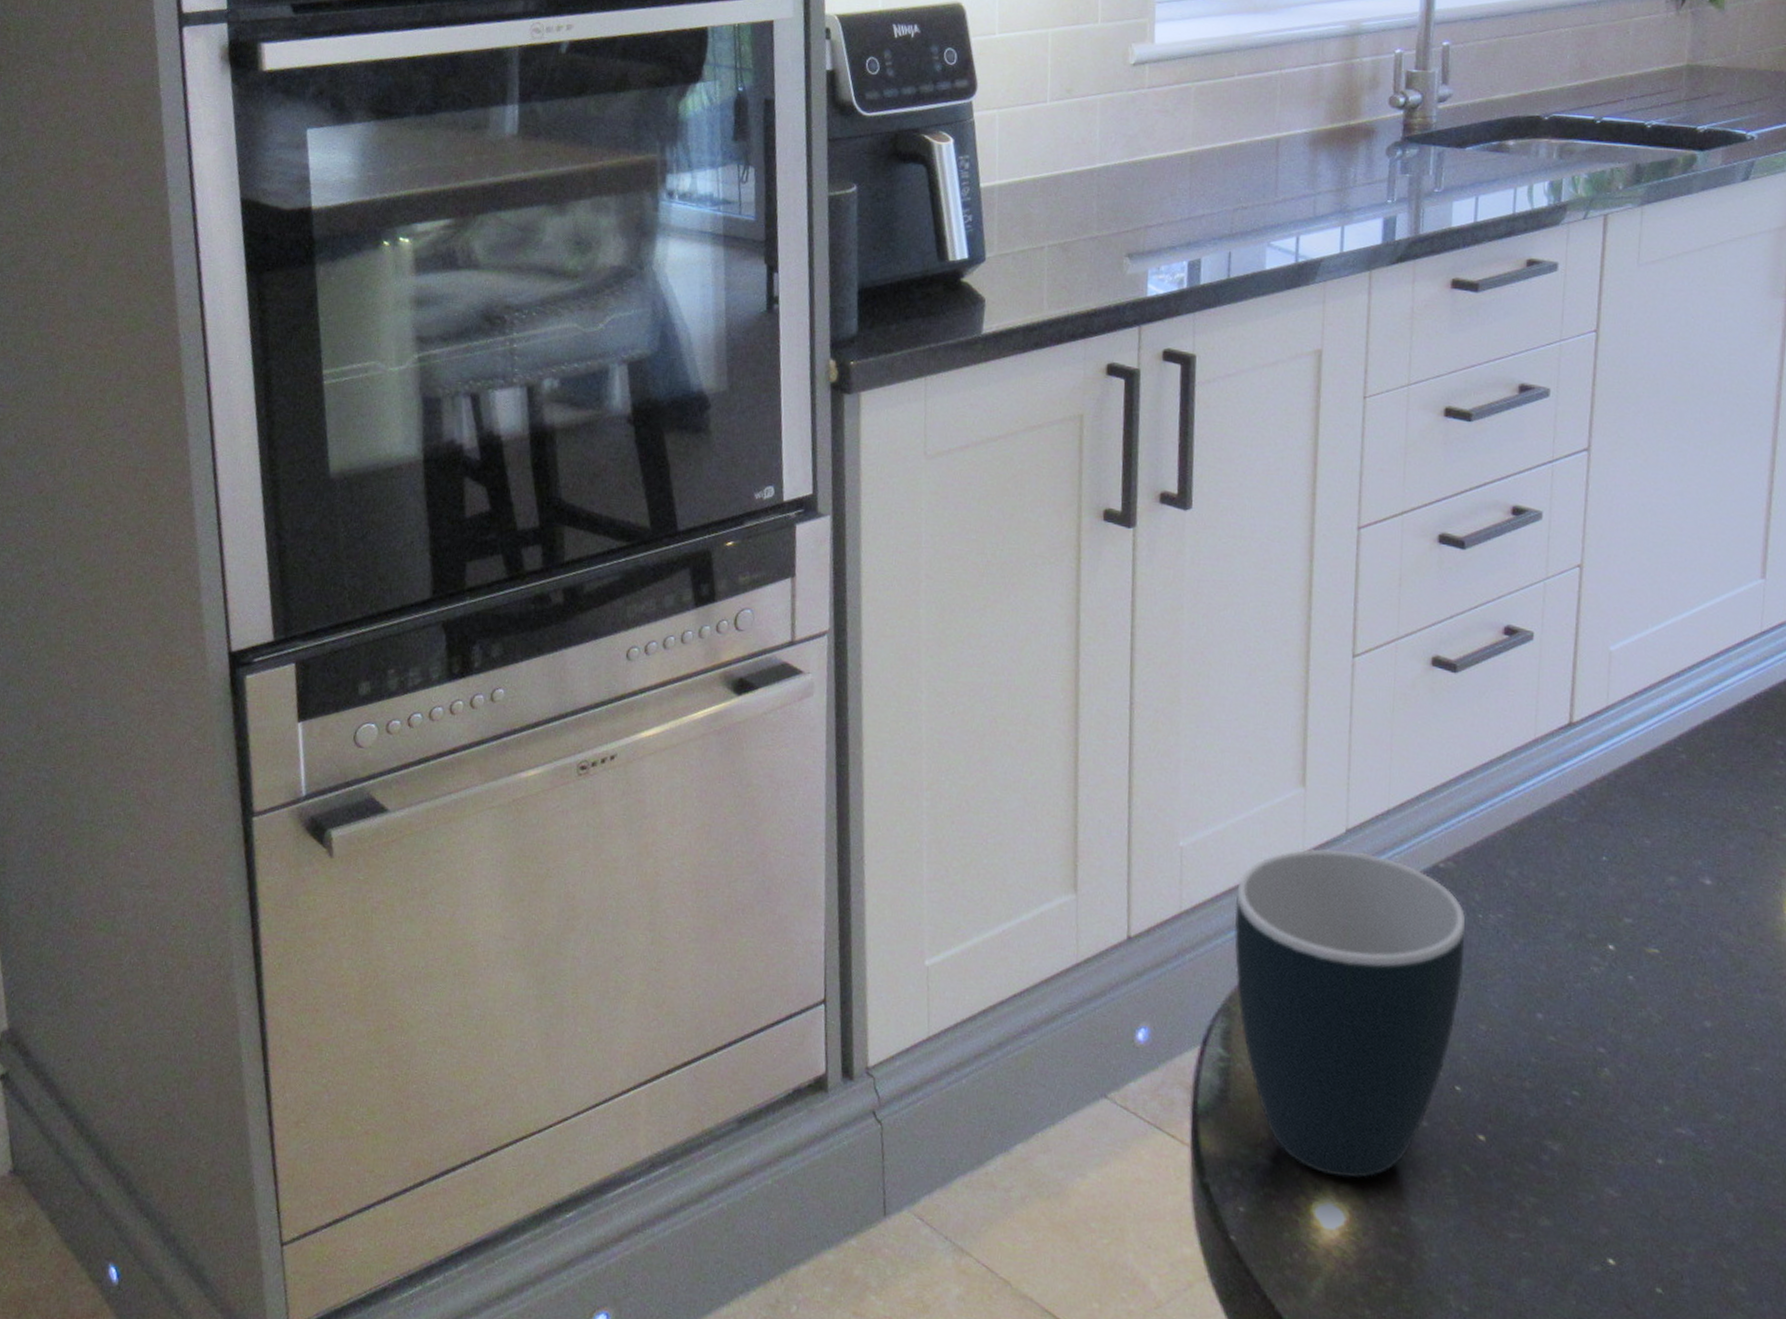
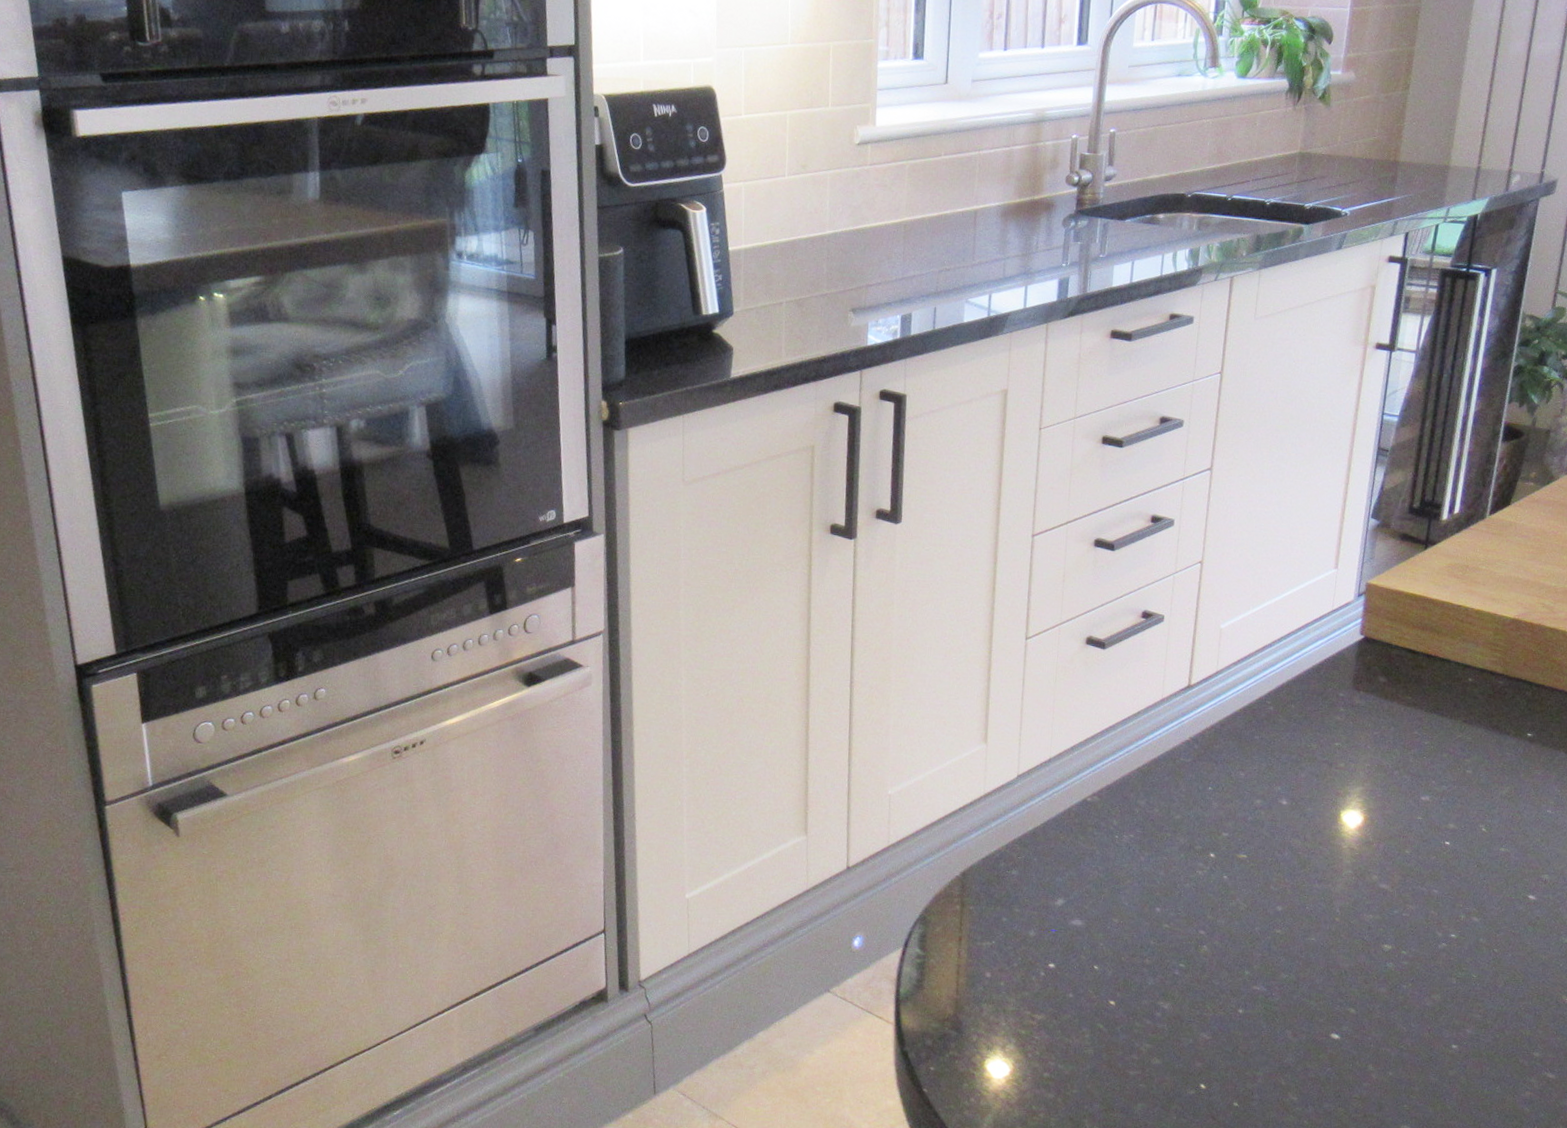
mug: present [1234,849,1465,1178] -> none [929,791,1105,1040]

